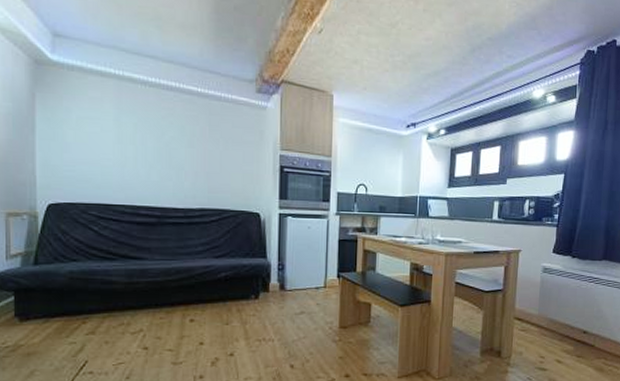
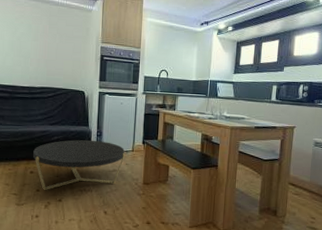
coffee table: none [193,276,314,342] -> present [33,140,125,190]

